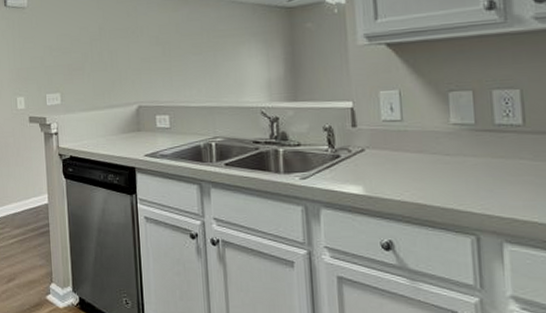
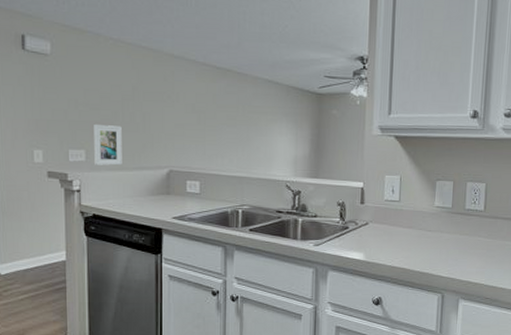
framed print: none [67,66,94,107] -> present [94,125,122,166]

